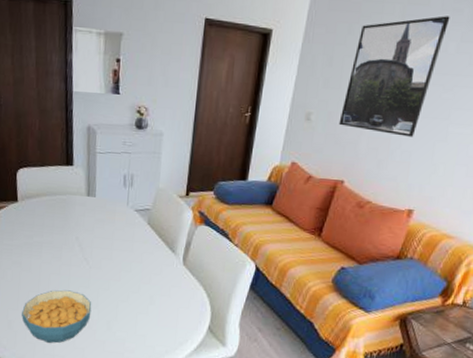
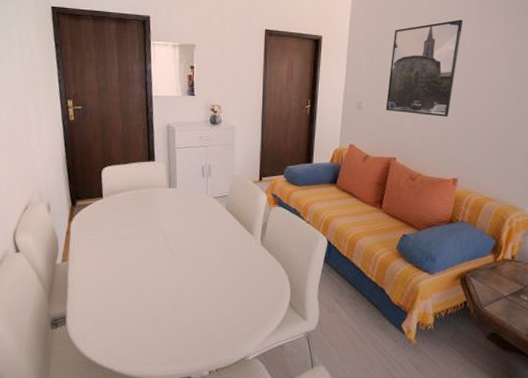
cereal bowl: present [22,290,92,343] -> none [108,279,177,334]

